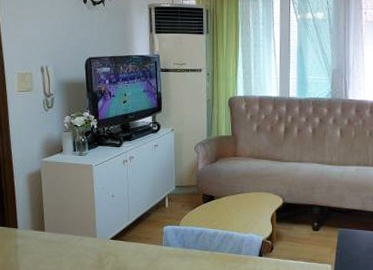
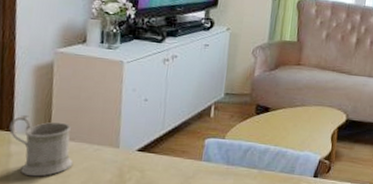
mug: none [15,214,64,264] -> present [9,115,73,177]

